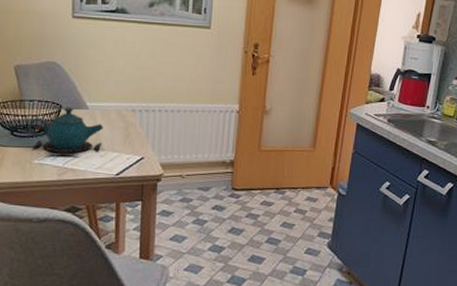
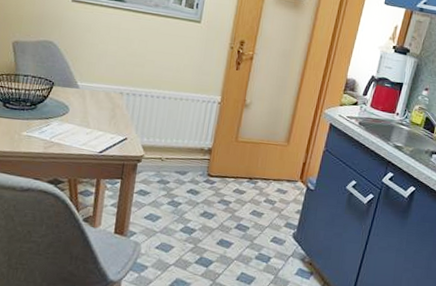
teapot: present [27,107,103,155] -> none [19,84,92,131]

